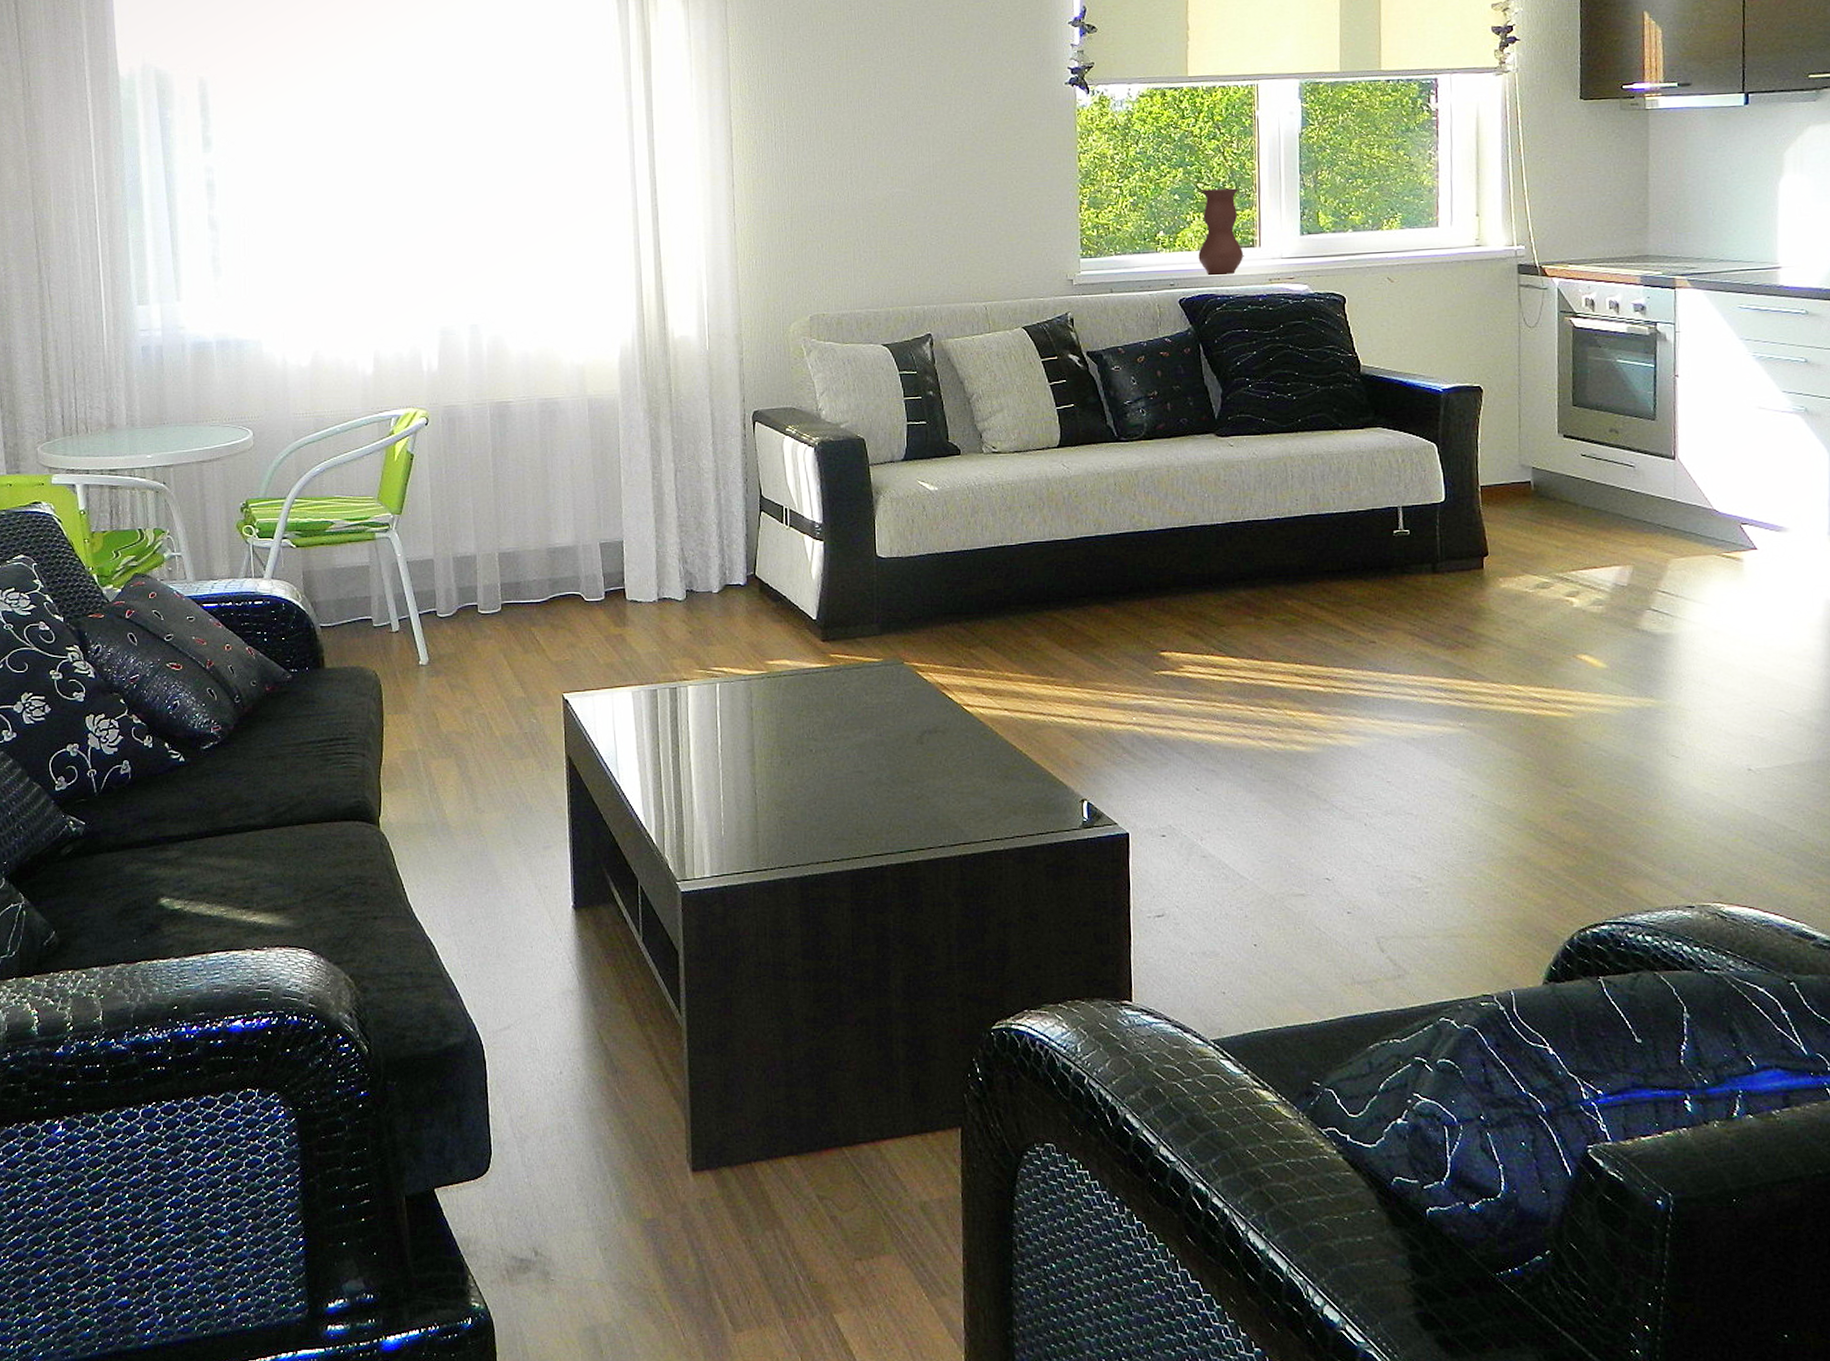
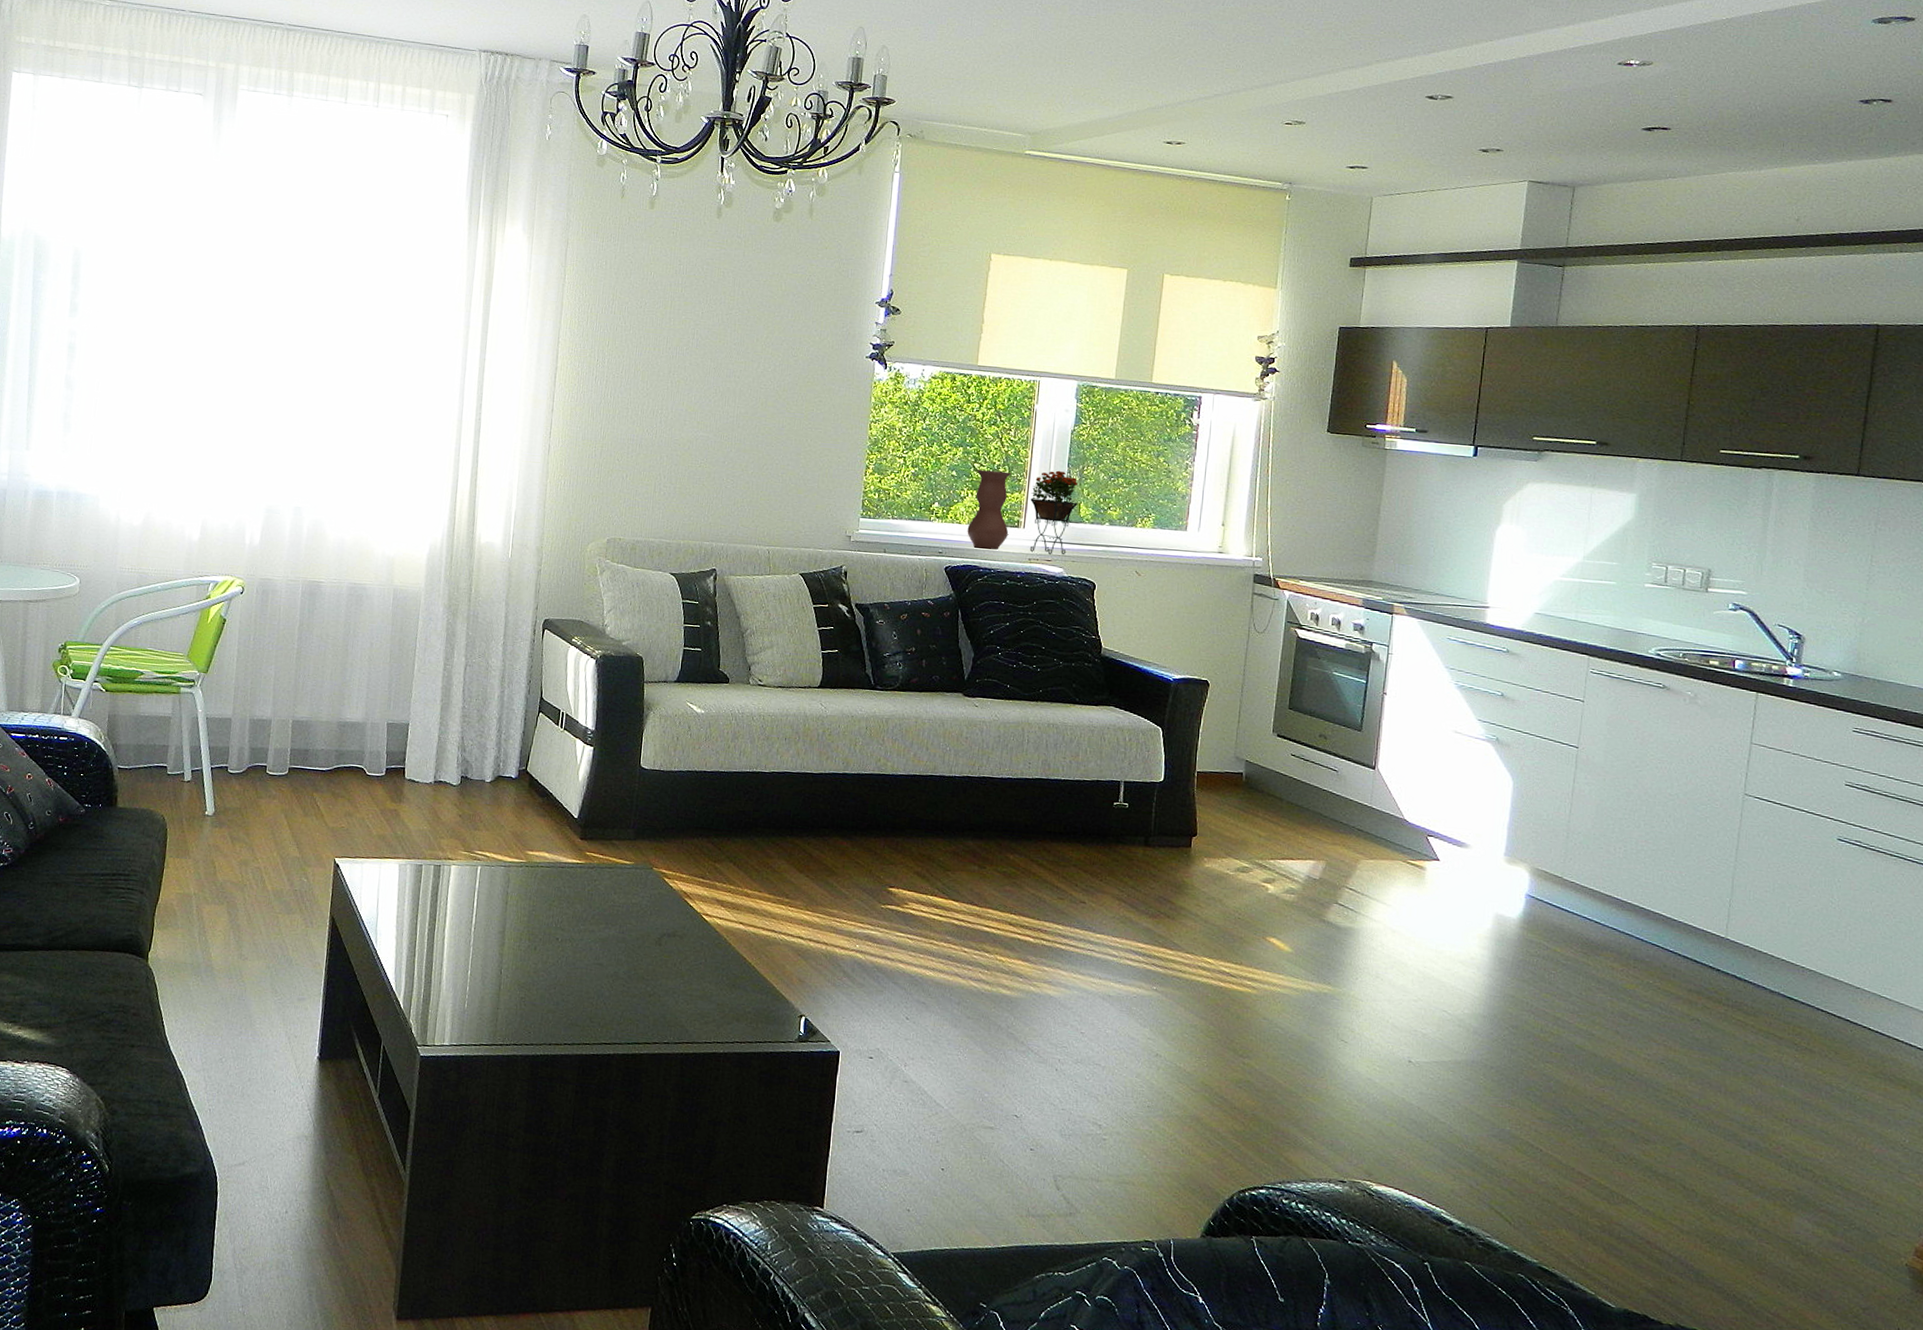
potted flower: none [1263,179,1316,271] -> present [1029,470,1078,555]

